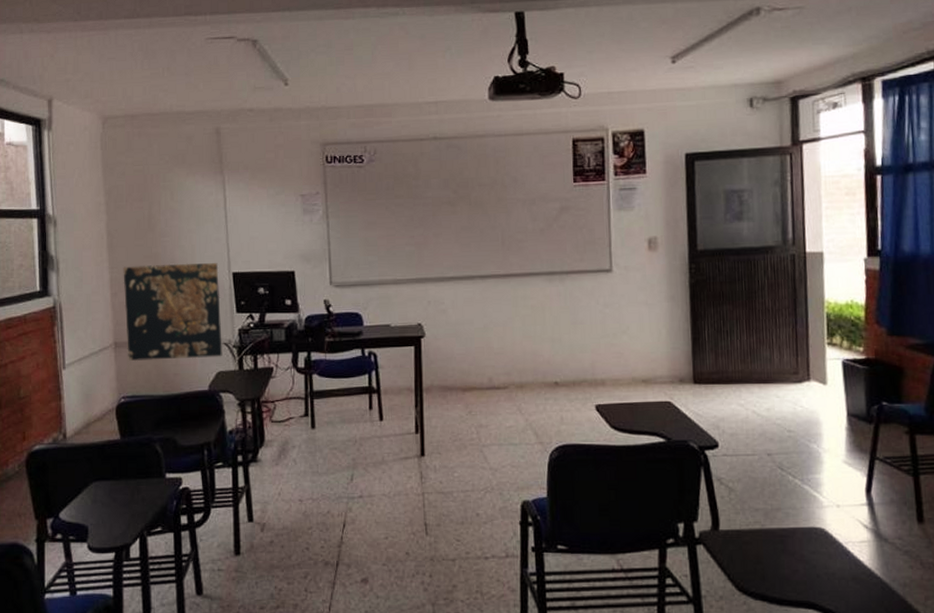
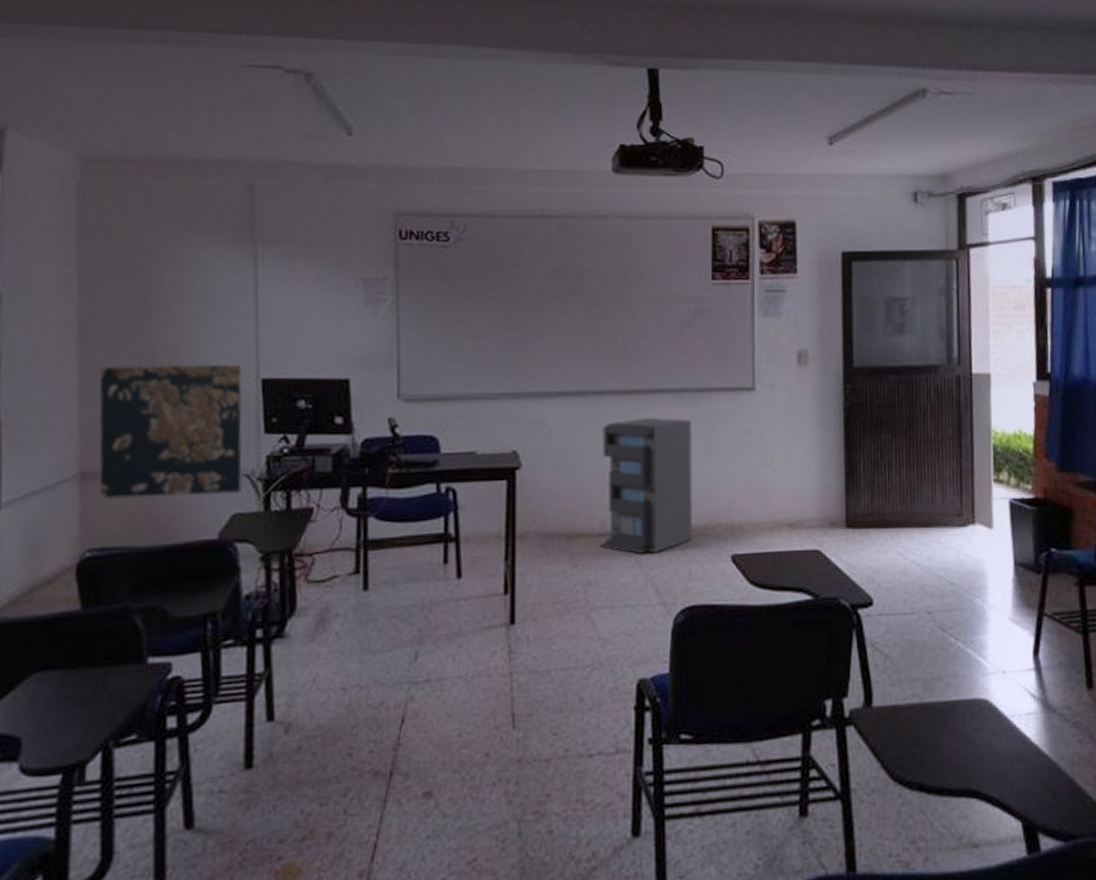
storage cabinet: none [487,295,564,403] -> present [599,417,693,554]

